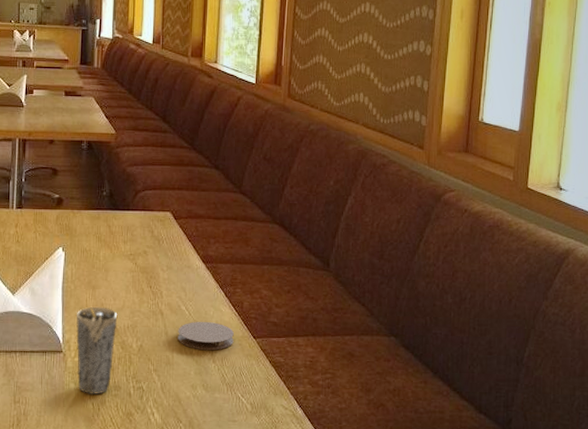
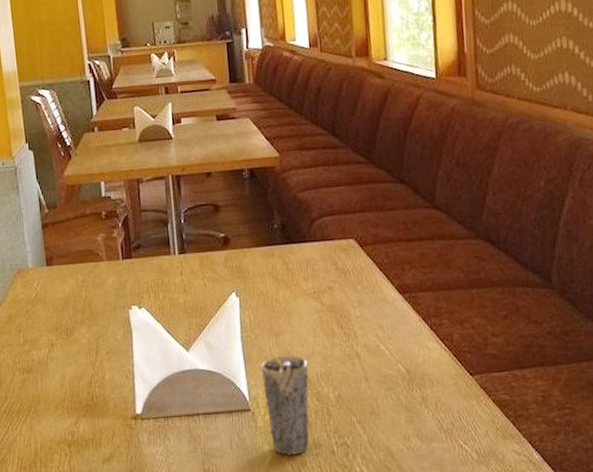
coaster: present [178,322,234,351] -> none [379,361,447,395]

